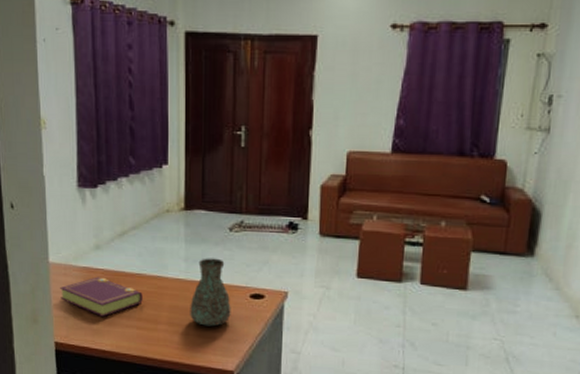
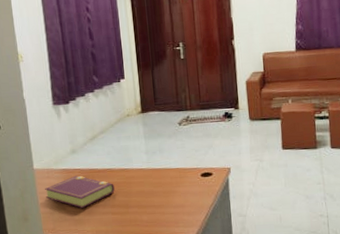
decorative vase: present [190,258,231,327] -> none [153,148,188,204]

